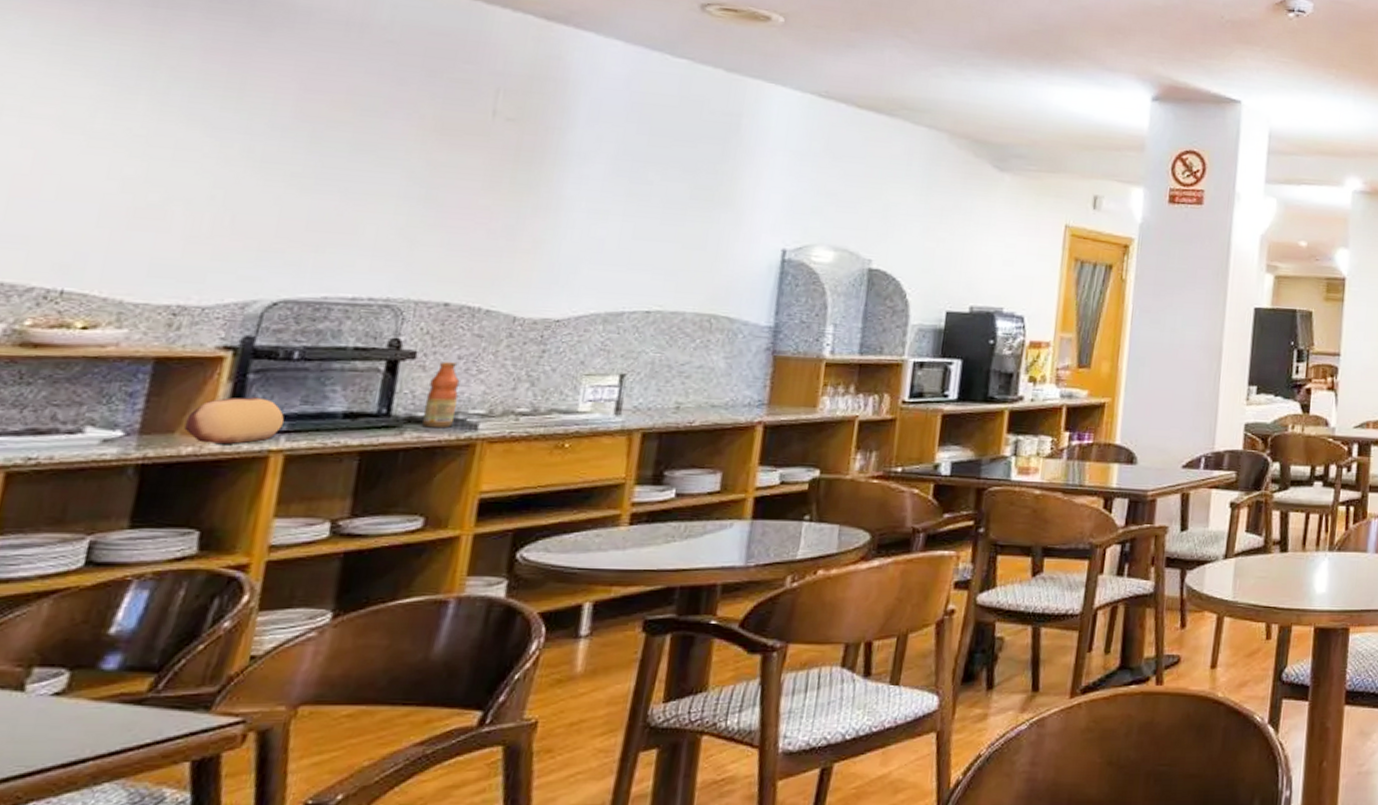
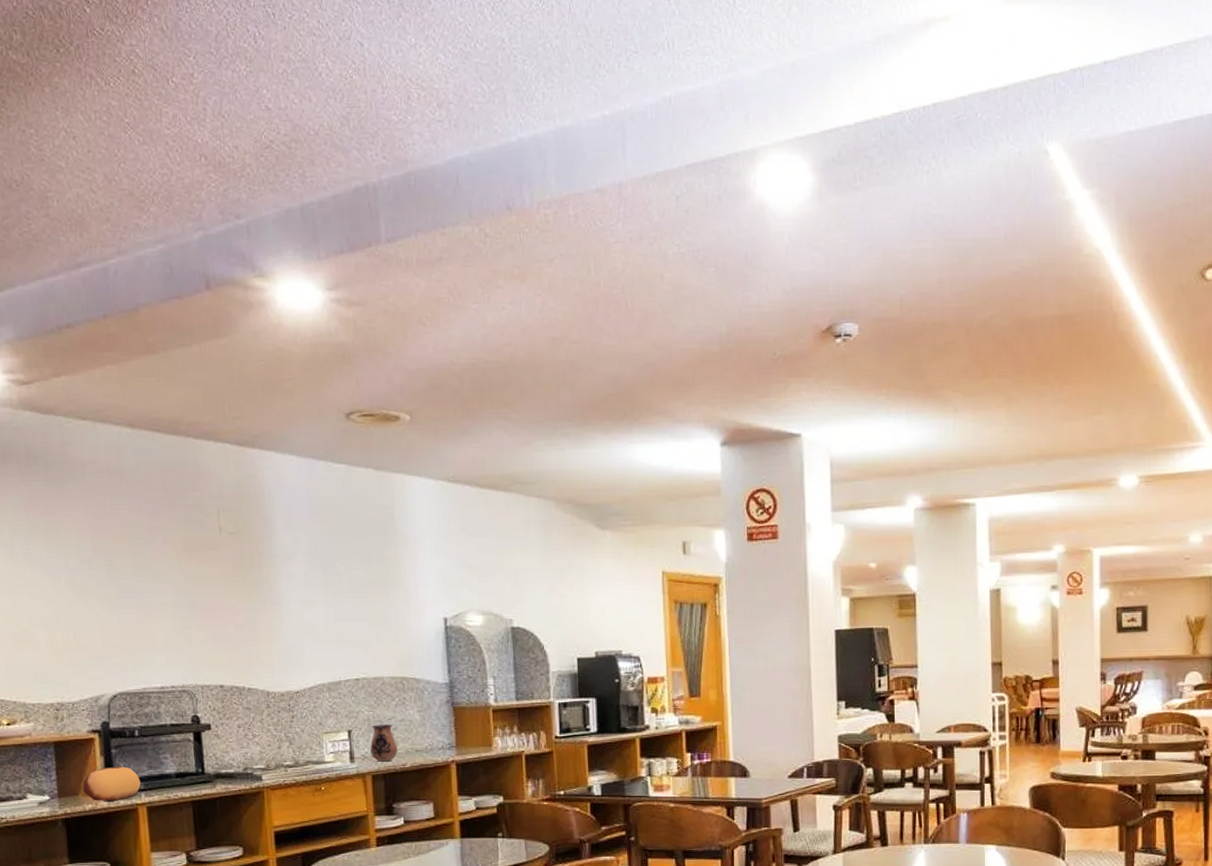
juice bottle: present [422,362,460,429] -> none [224,730,245,781]
ceramic pitcher: none [646,370,687,417] -> present [370,724,398,762]

